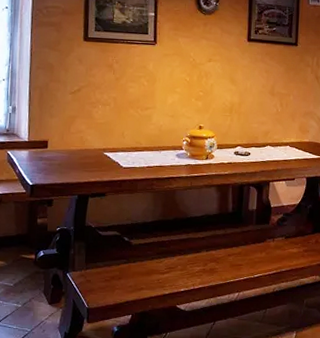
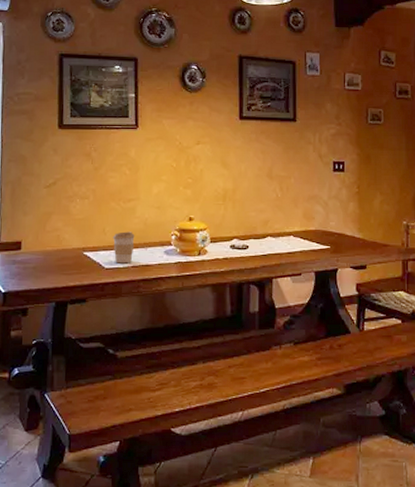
coffee cup: none [131,136,150,164] -> present [113,231,135,263]

